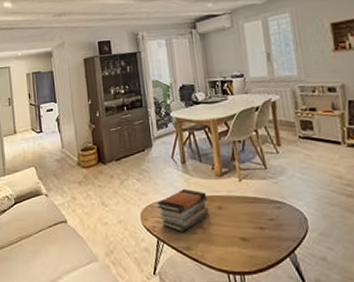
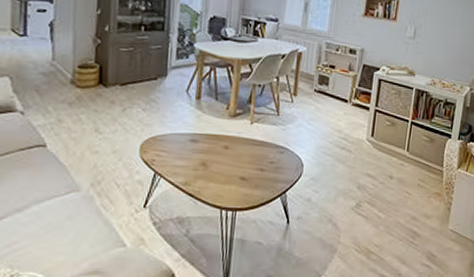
book stack: present [156,188,209,232] -> none [160,124,216,167]

